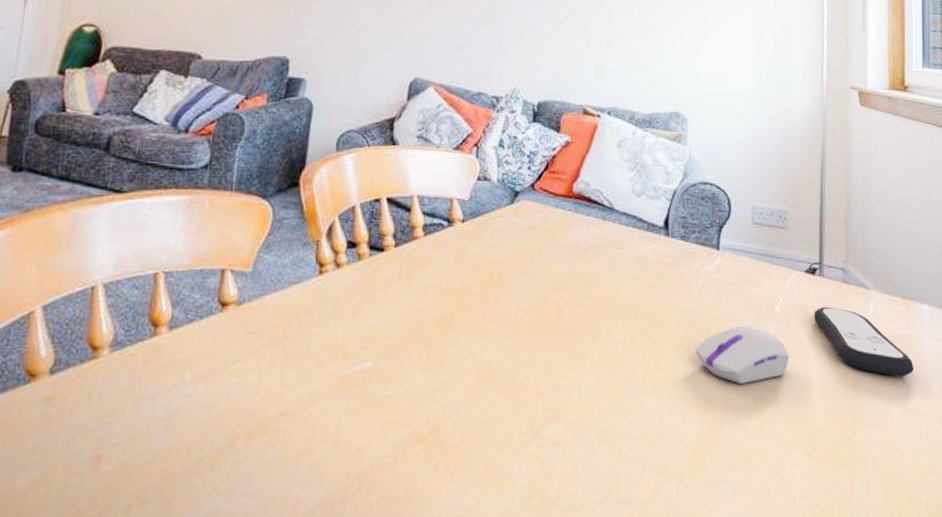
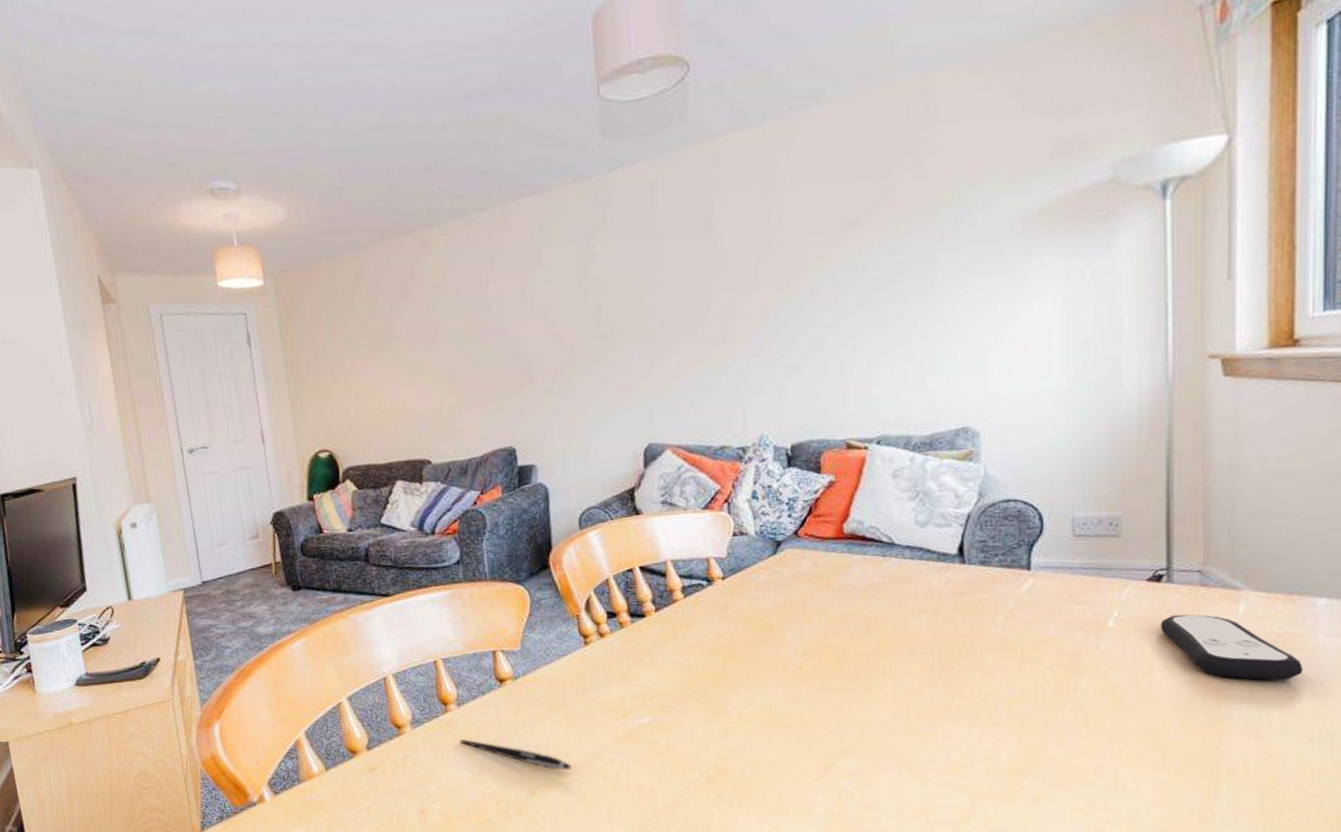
pen: none [161,370,281,418] -> present [459,739,572,771]
computer mouse: present [695,326,790,383] -> none [1007,645,1129,704]

